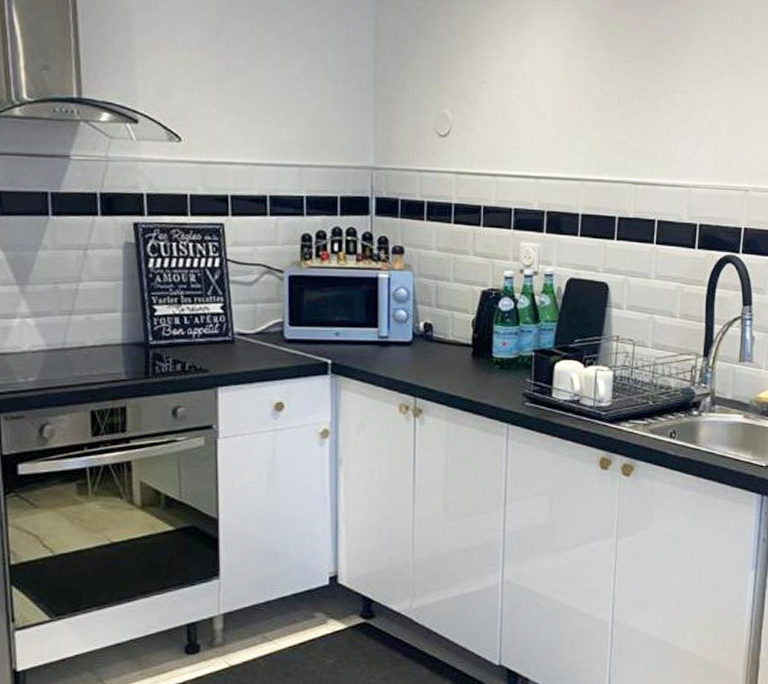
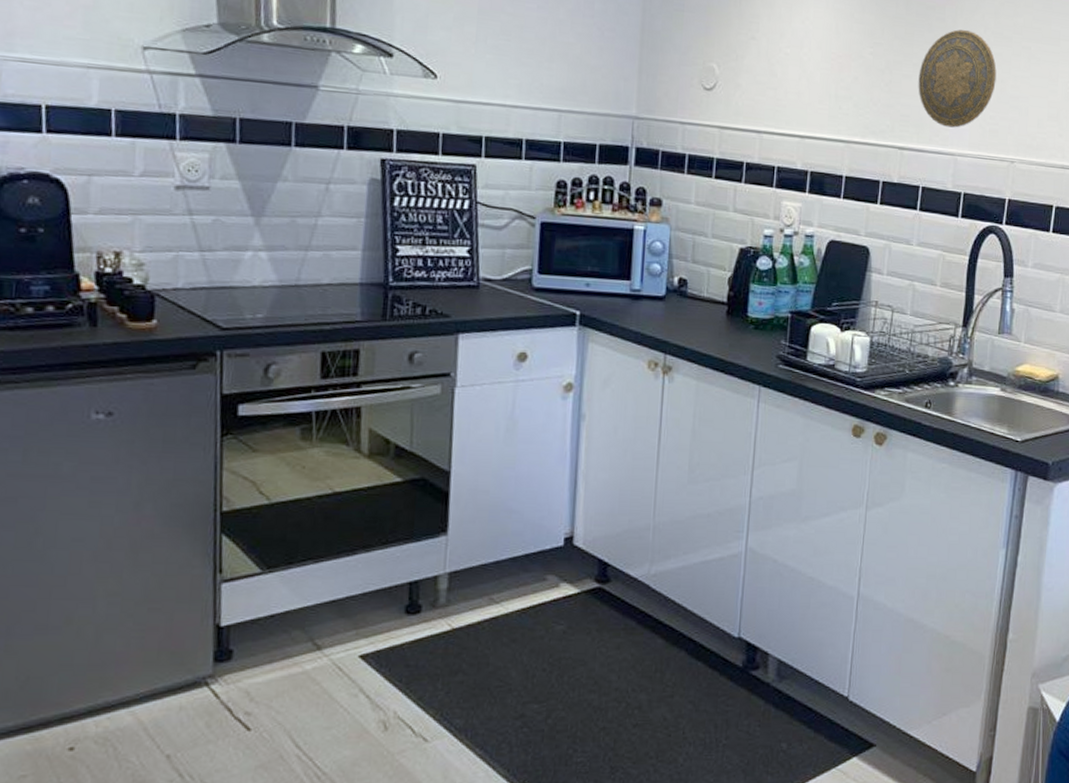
decorative plate: none [649,59,727,160] -> present [918,29,997,128]

